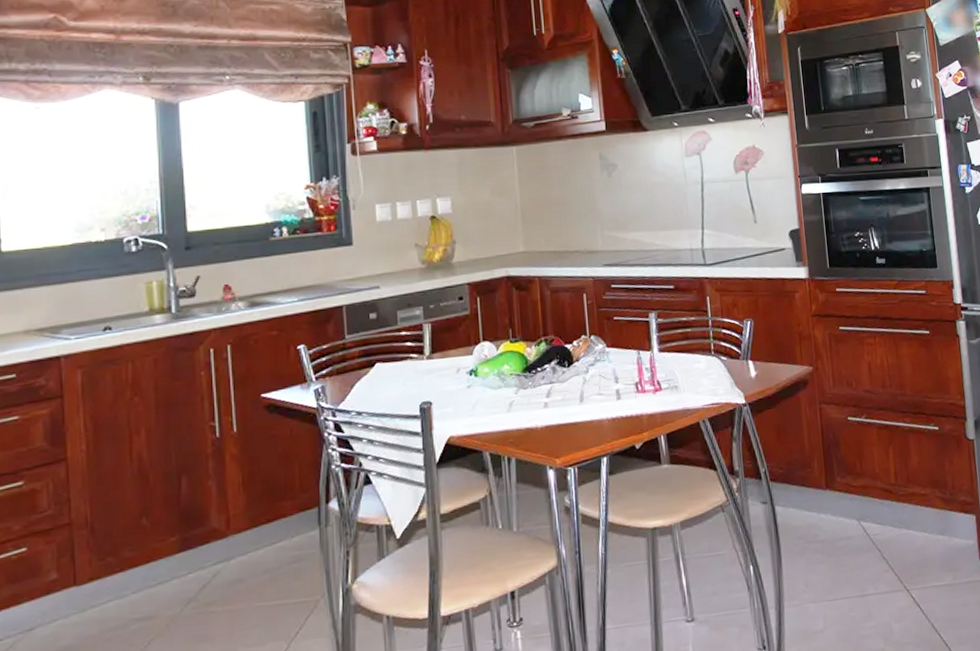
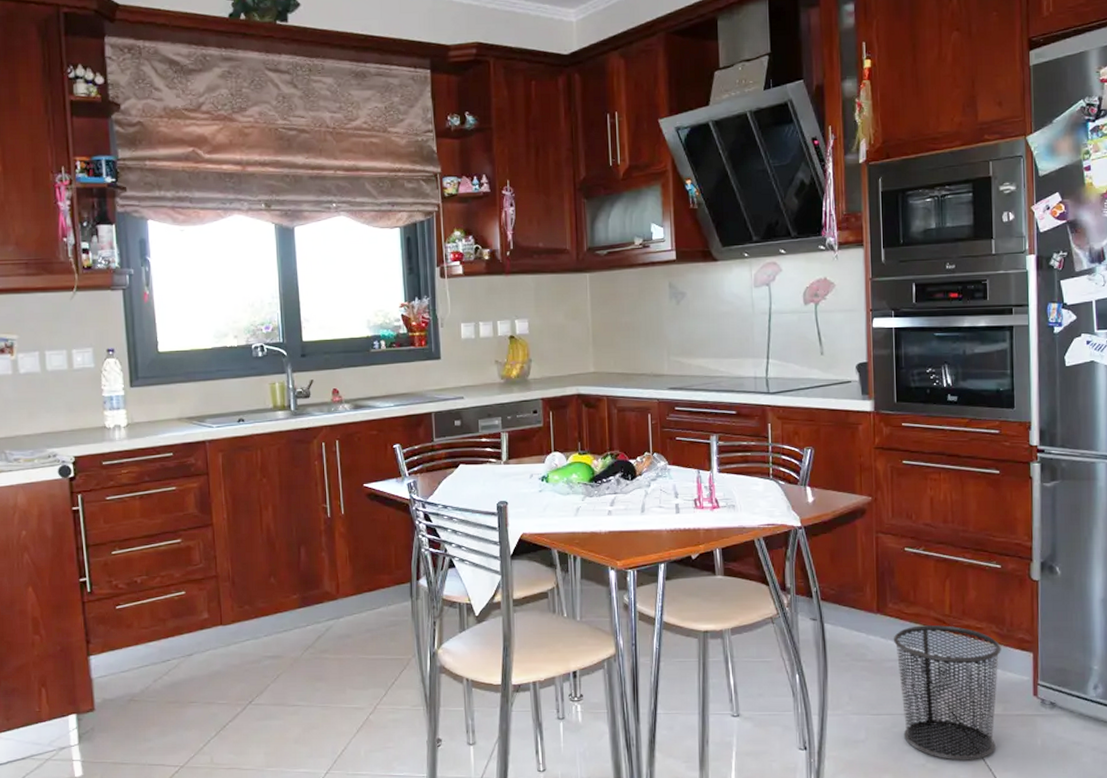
waste bin: none [843,495,950,641] -> present [893,625,1001,761]

